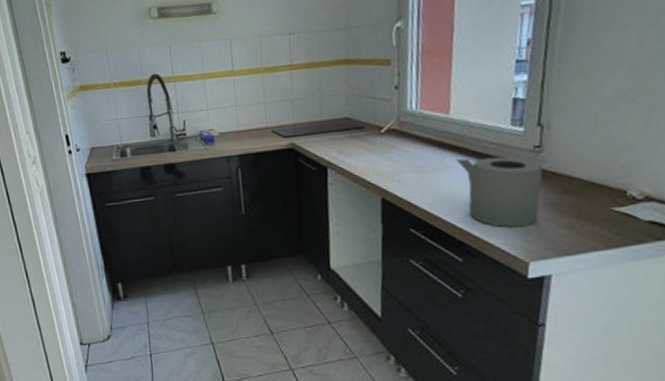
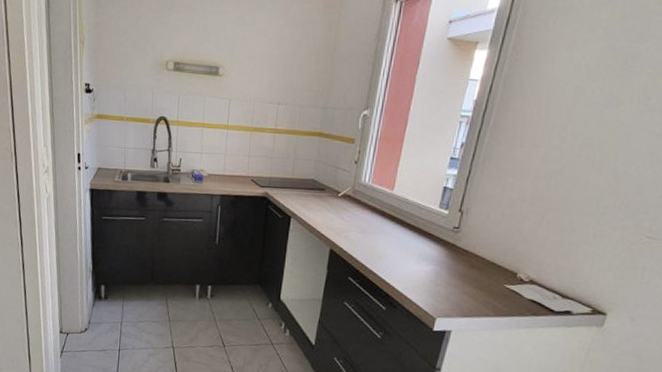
toilet paper roll: present [457,157,543,228] -> none [393,227,458,290]

